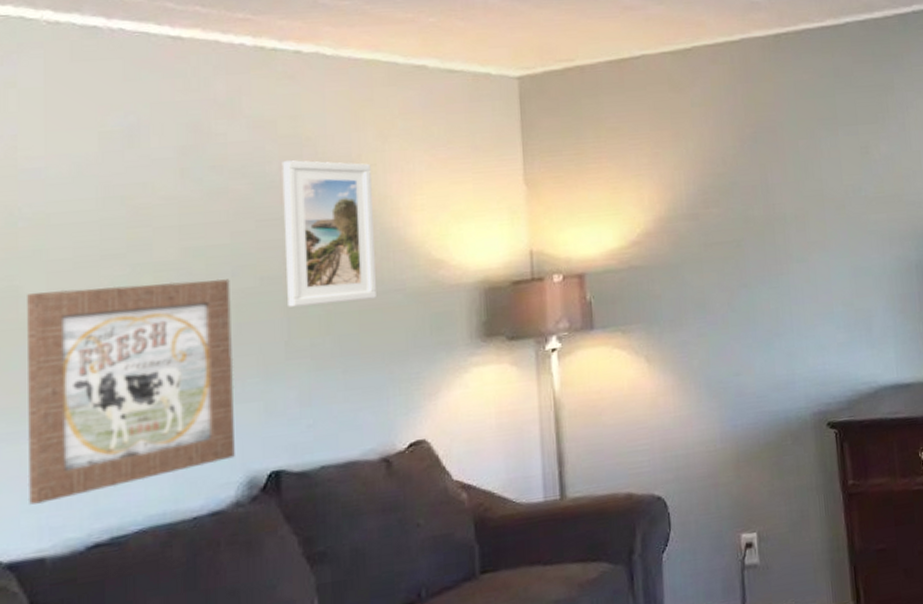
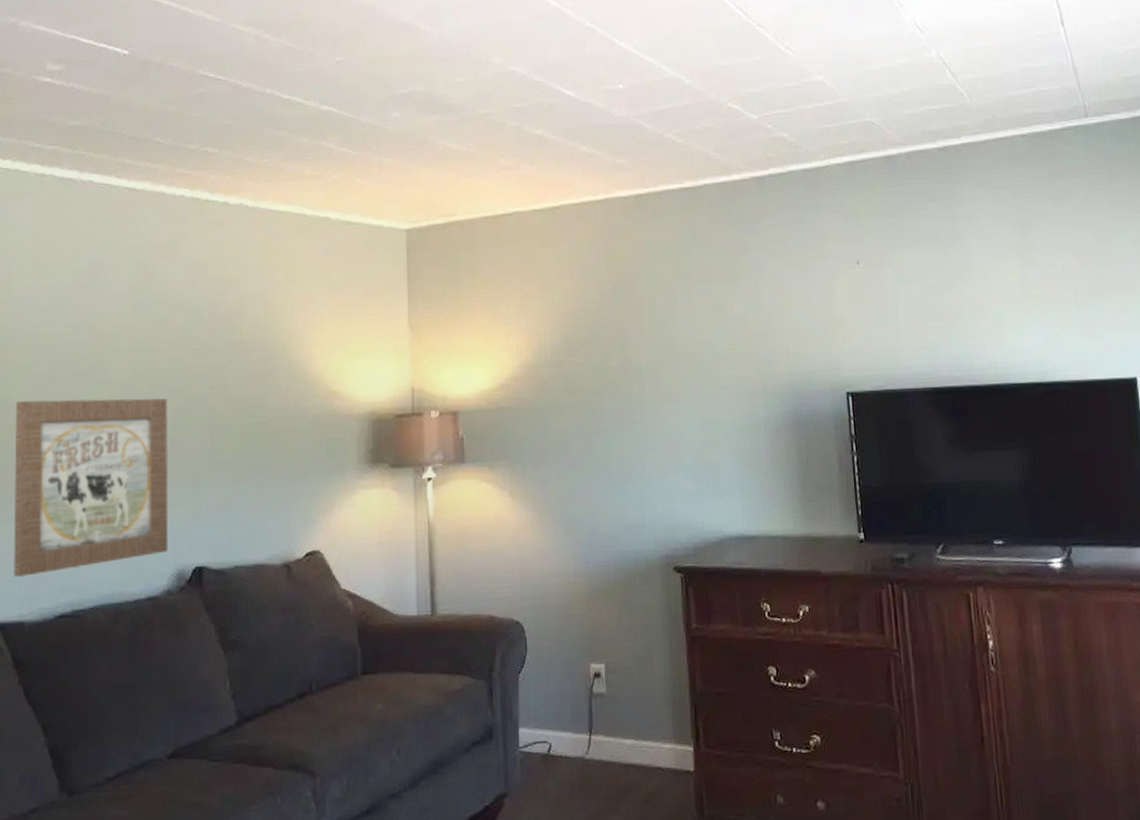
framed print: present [281,160,378,307] -> none [210,298,284,426]

